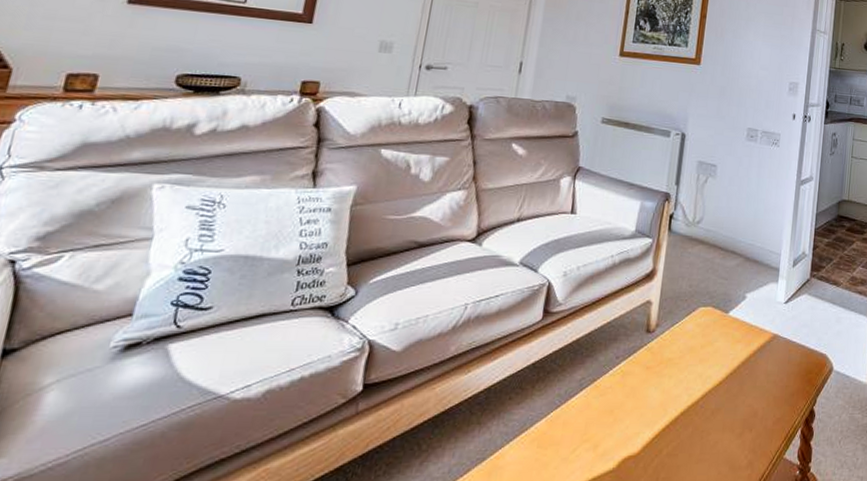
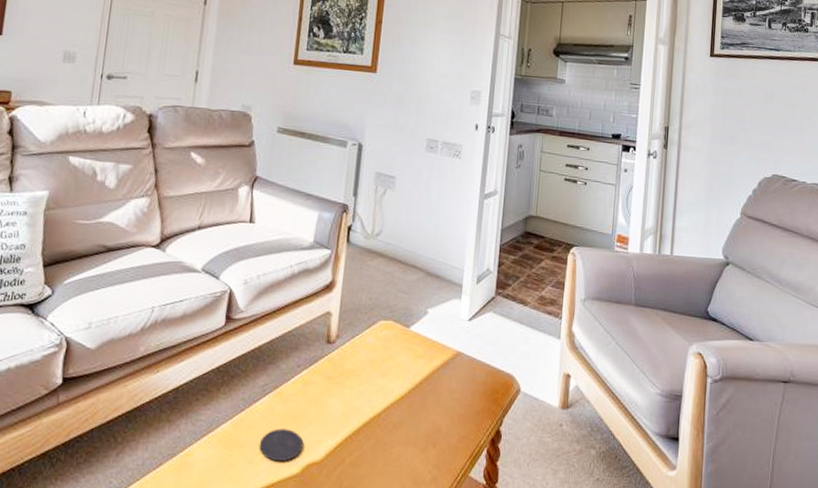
coaster: none [574,423,620,458] -> present [259,428,304,462]

